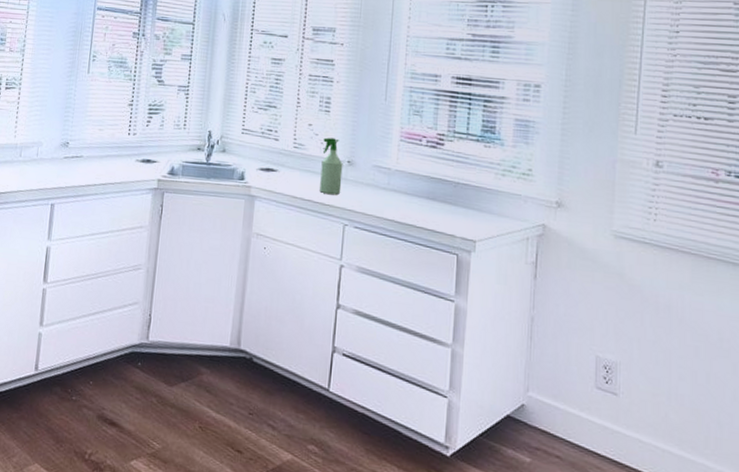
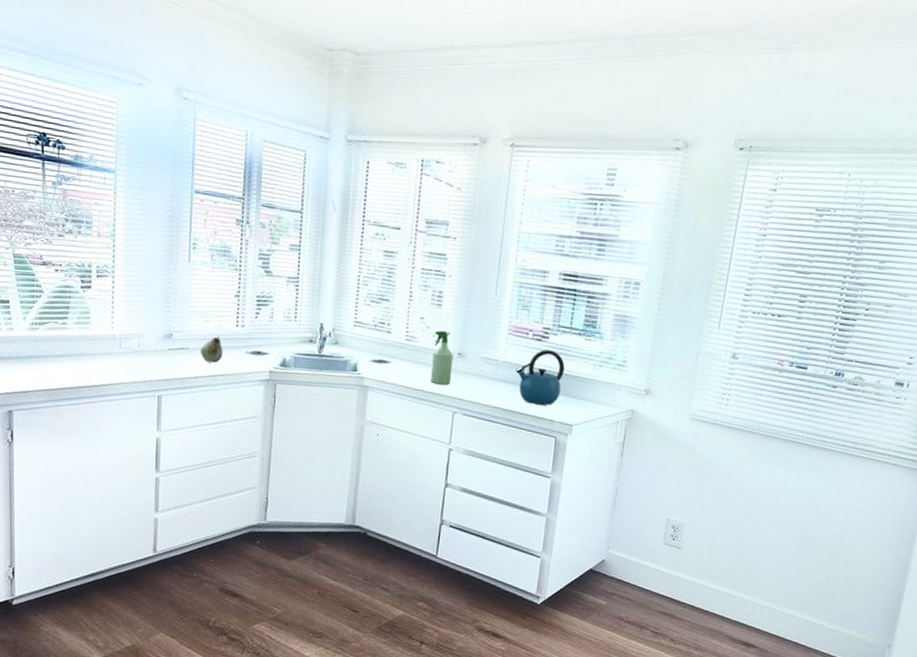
fruit: none [93,145,115,171] -> present [201,337,223,363]
kettle: none [409,157,463,218] -> present [515,349,565,405]

